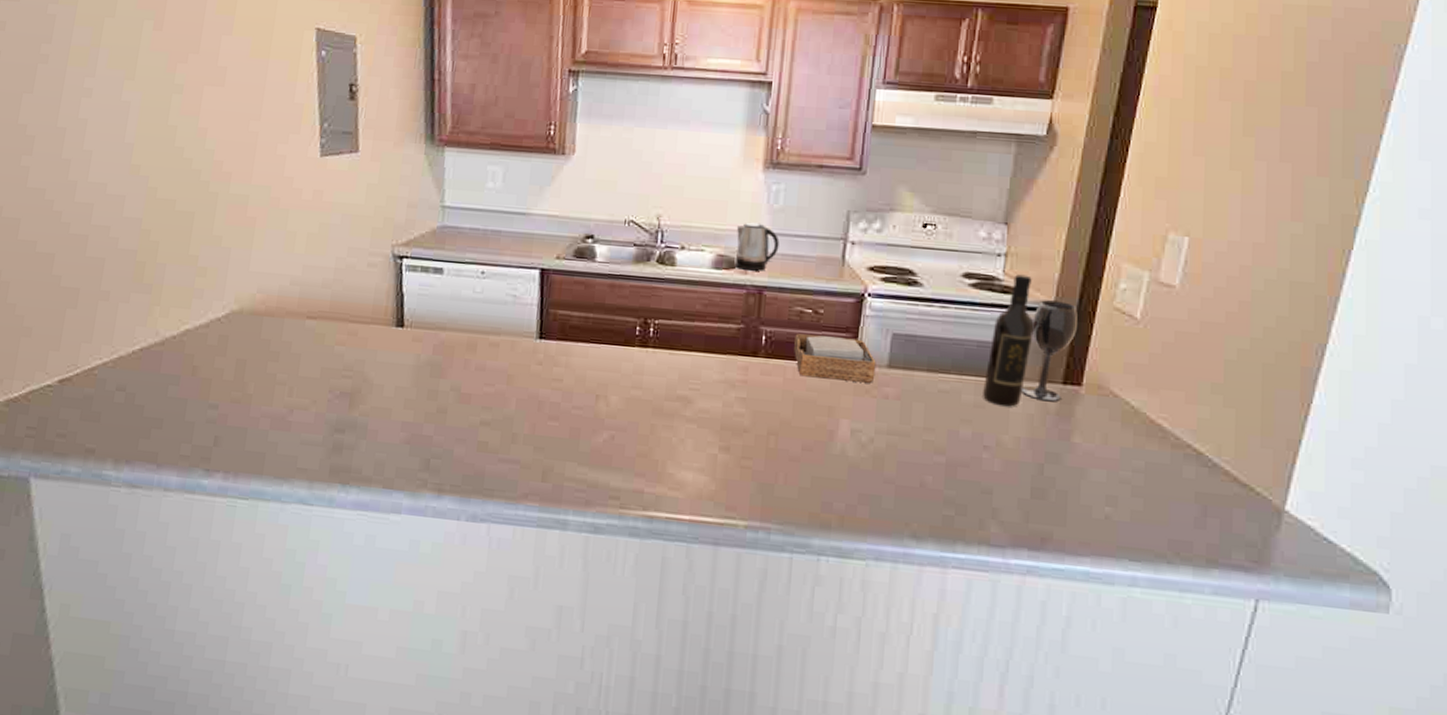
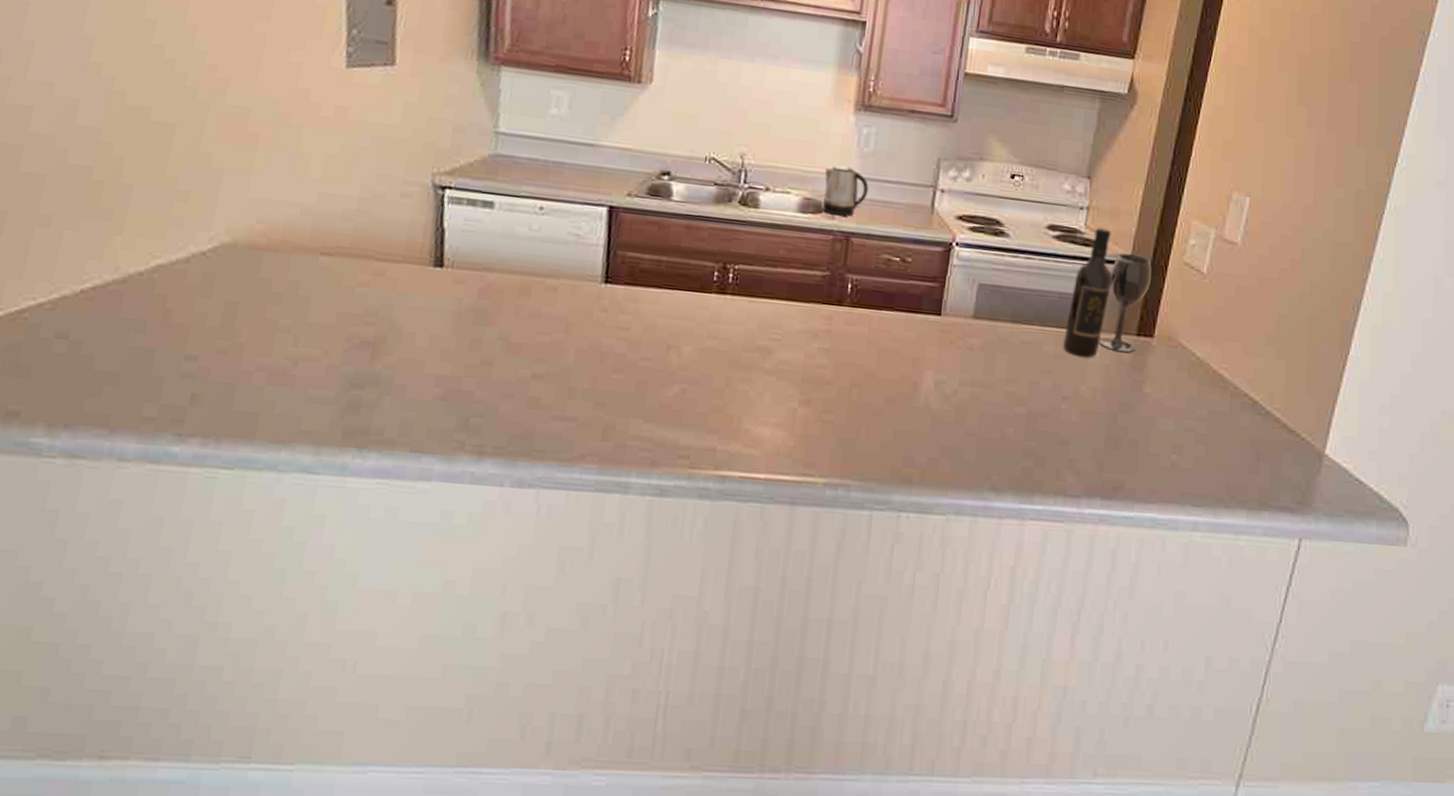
napkin holder: present [793,334,876,383] -> none [879,282,962,334]

